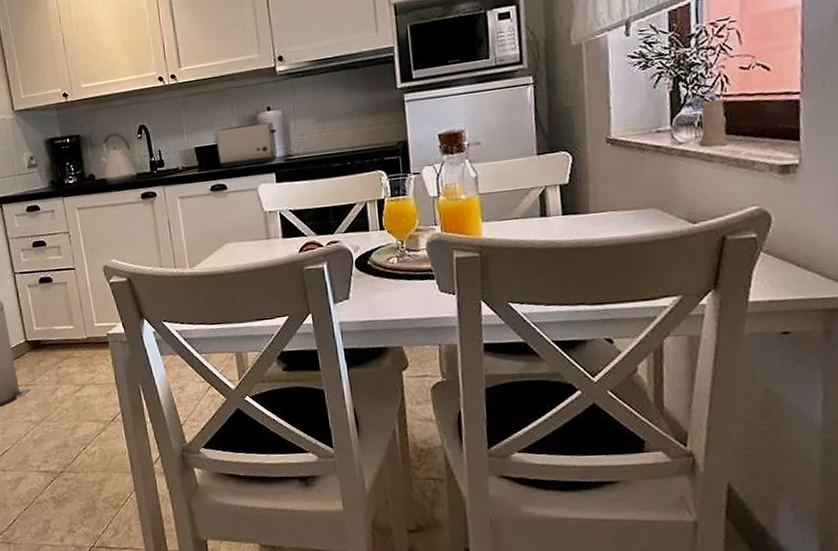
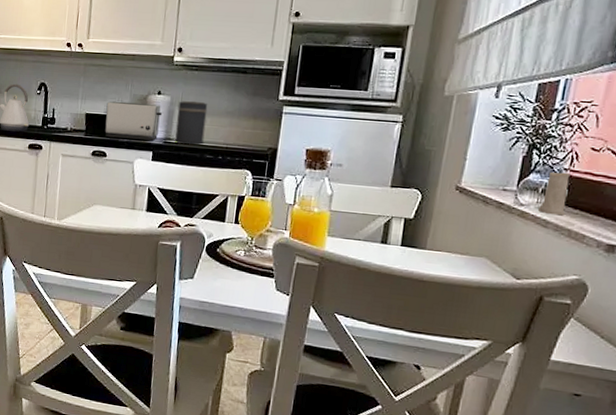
cylinder: none [291,108,328,158] -> present [175,100,208,145]

